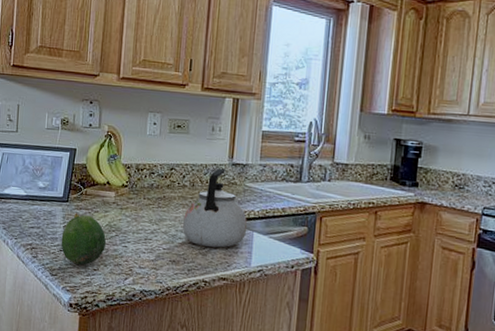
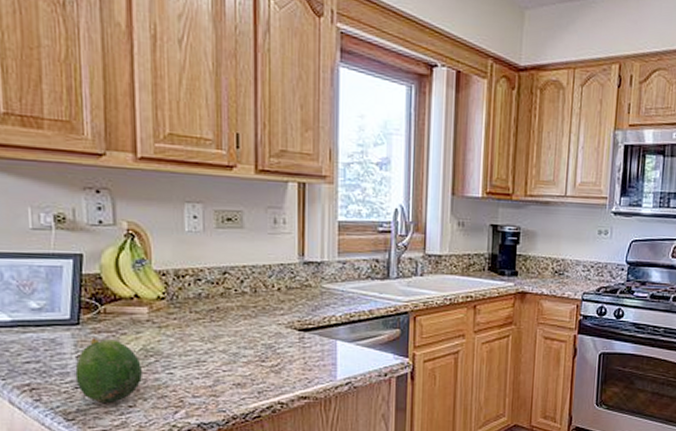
kettle: present [182,168,248,248] -> none [245,268,329,362]

